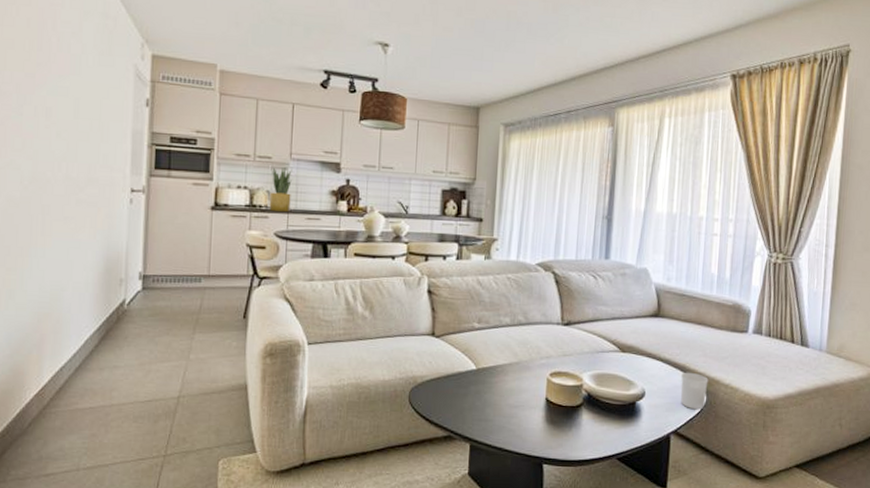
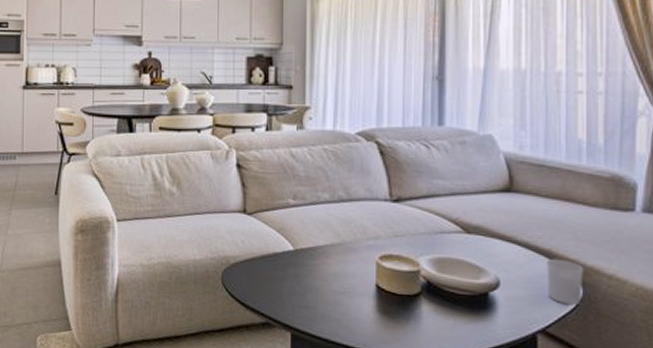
planter: present [269,167,292,213] -> none [75,44,96,89]

